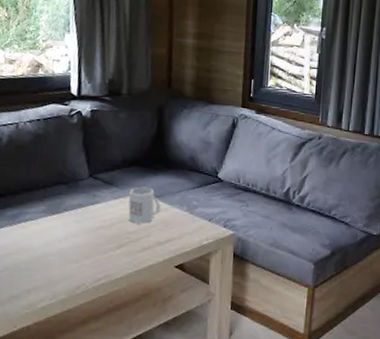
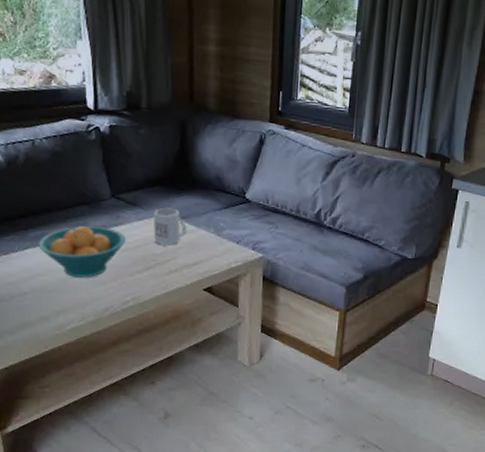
fruit bowl: none [14,204,101,256] -> present [38,225,126,278]

